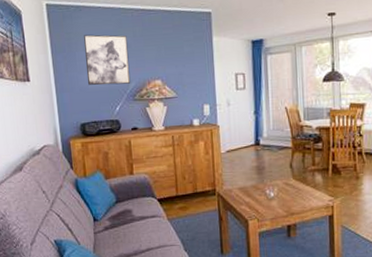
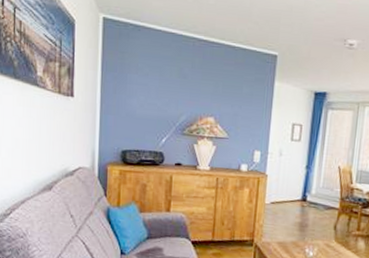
wall art: present [84,34,131,86] -> none [135,57,185,116]

